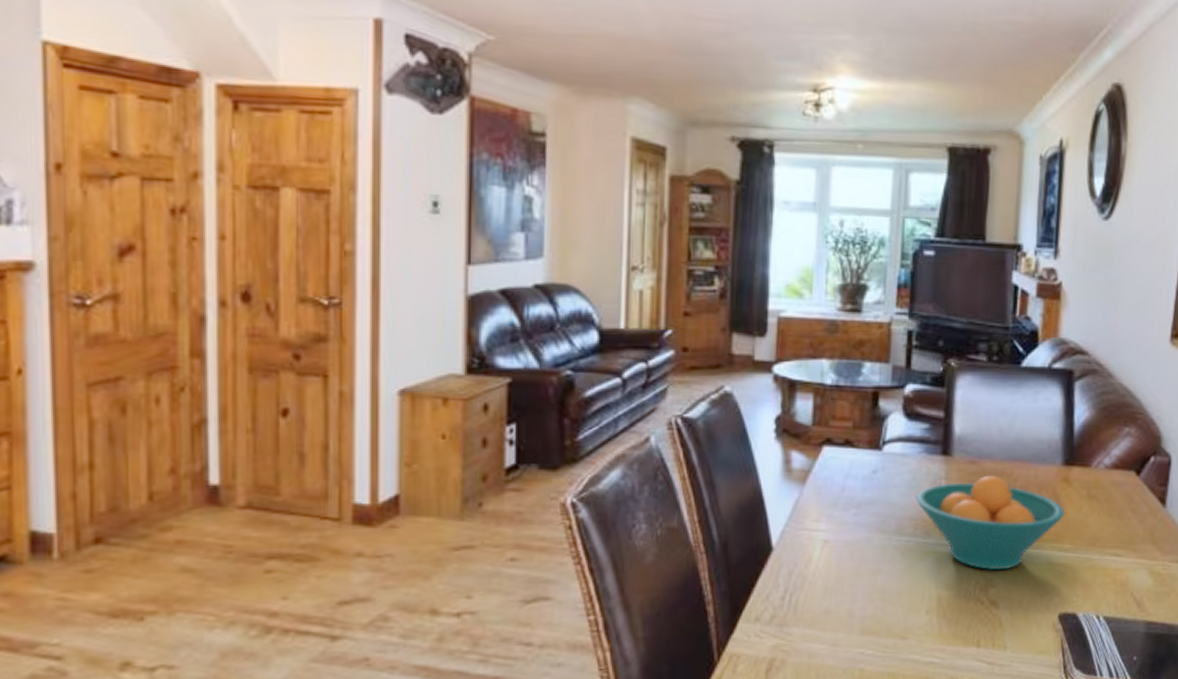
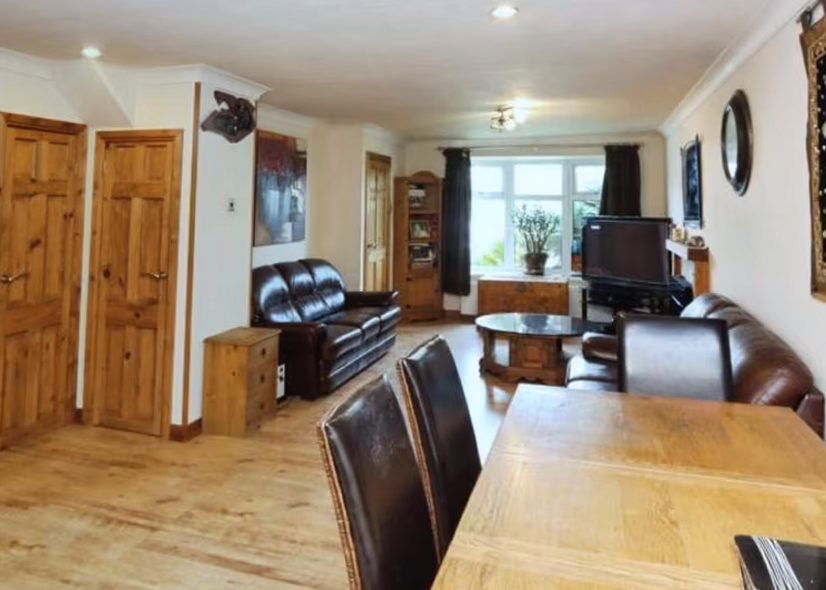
fruit bowl: present [916,475,1065,571] -> none [598,409,731,494]

